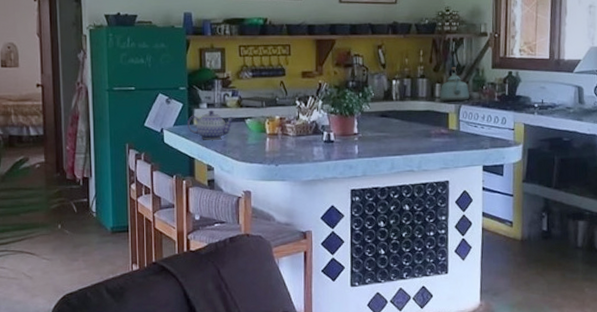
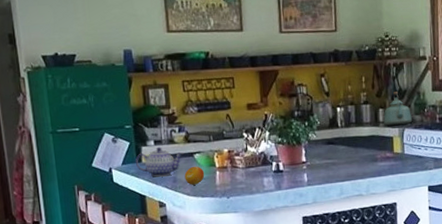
fruit: none [234,131,255,150] -> present [184,166,205,185]

